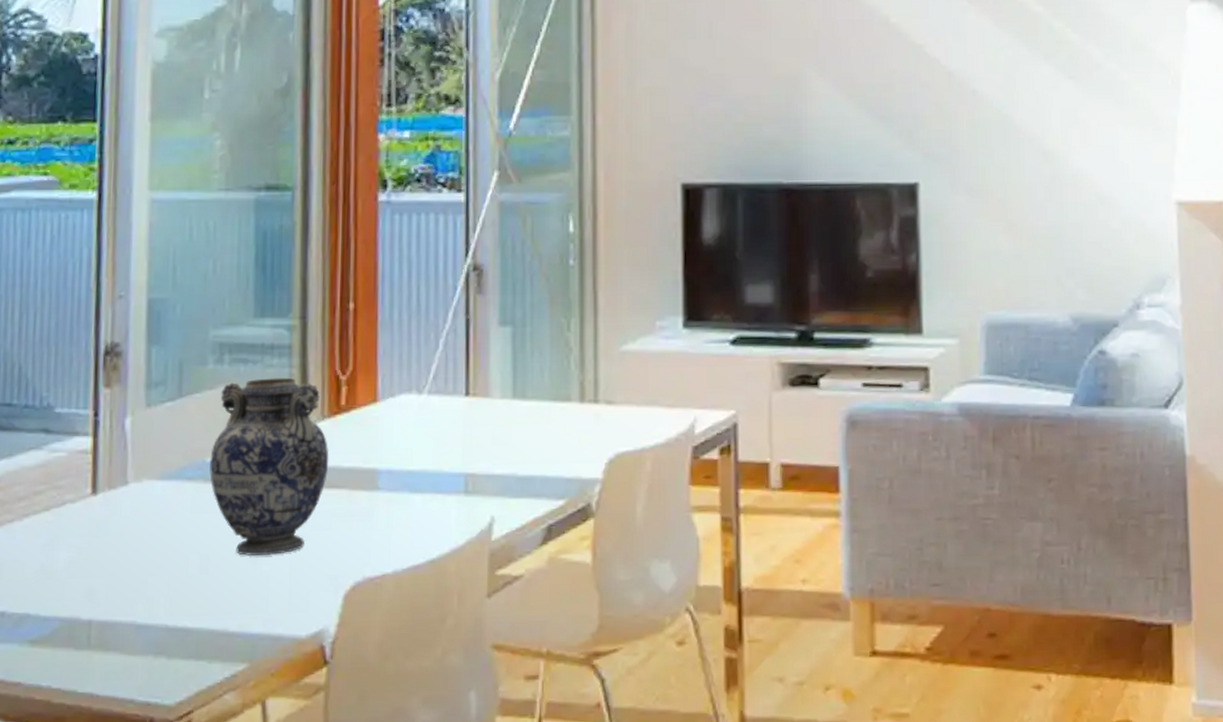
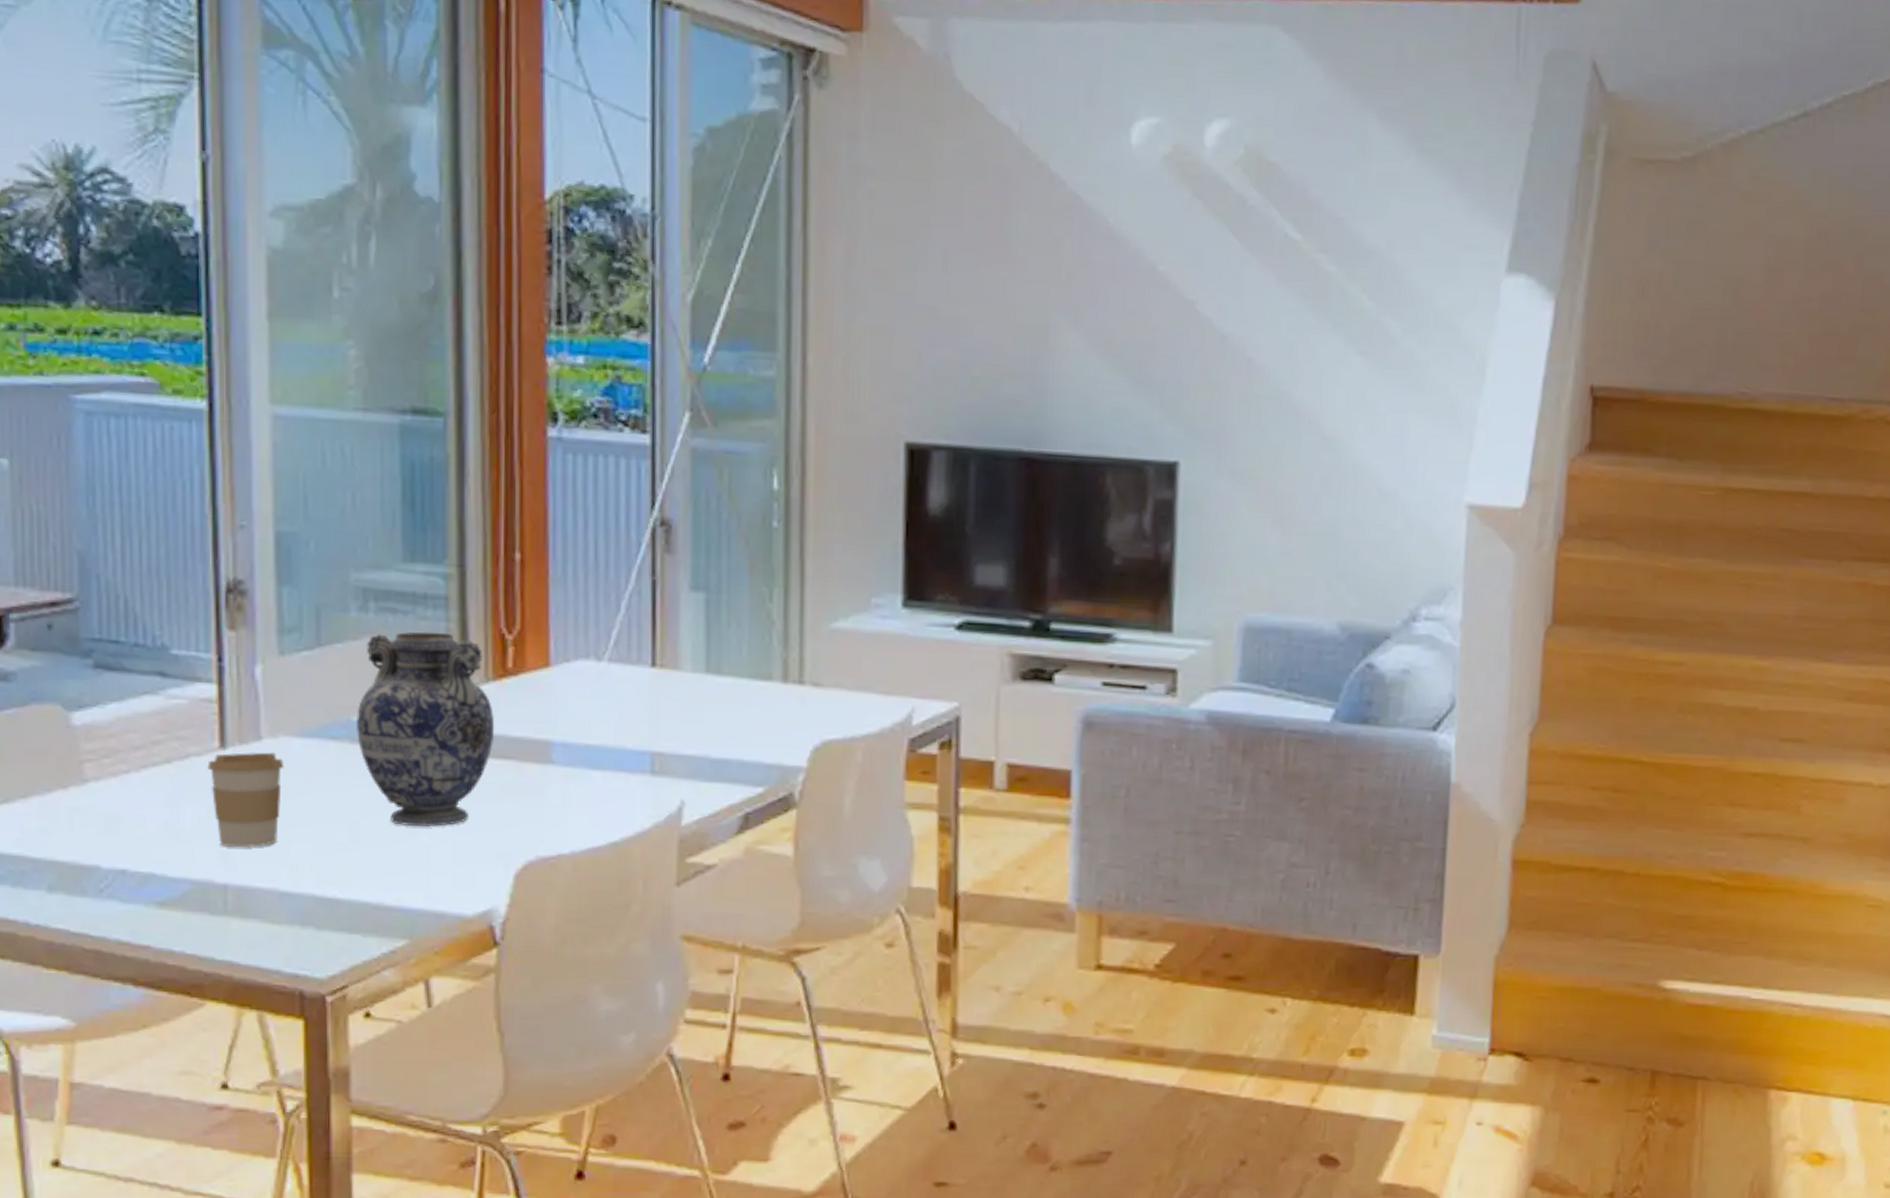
coffee cup: none [80,495,146,586] -> present [207,752,285,848]

